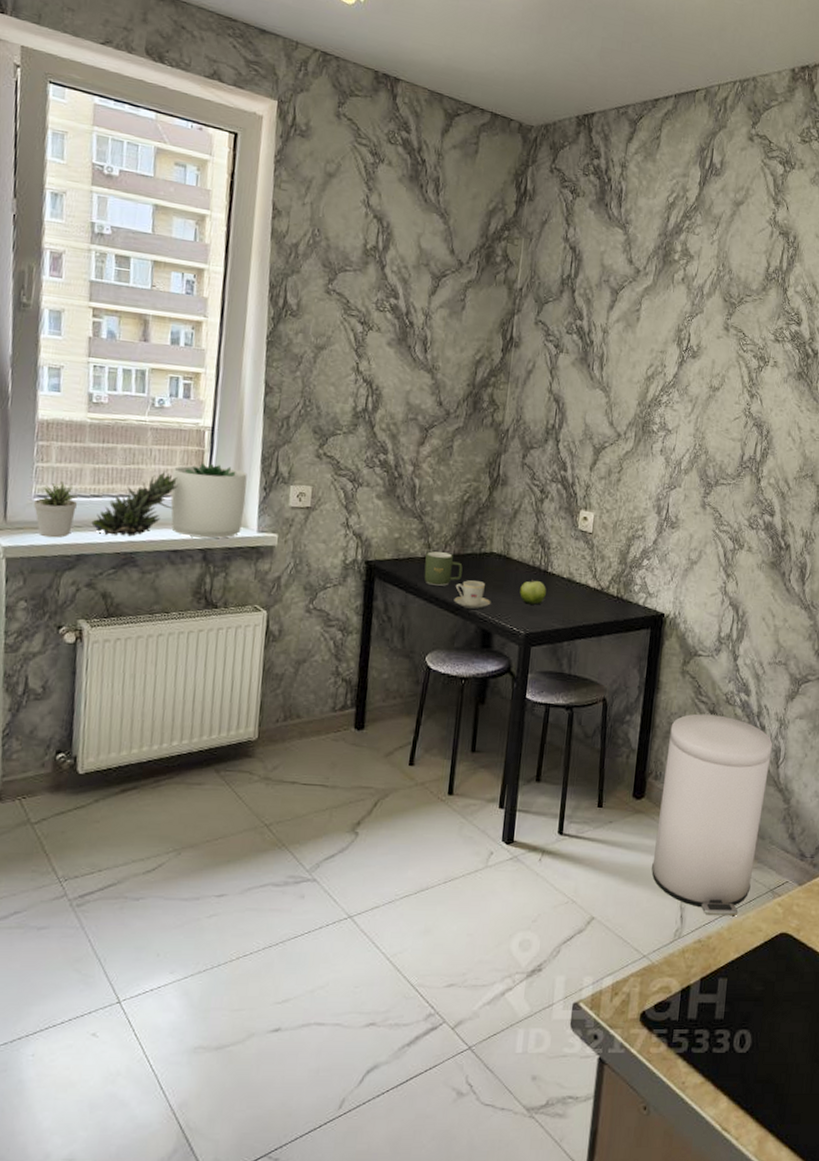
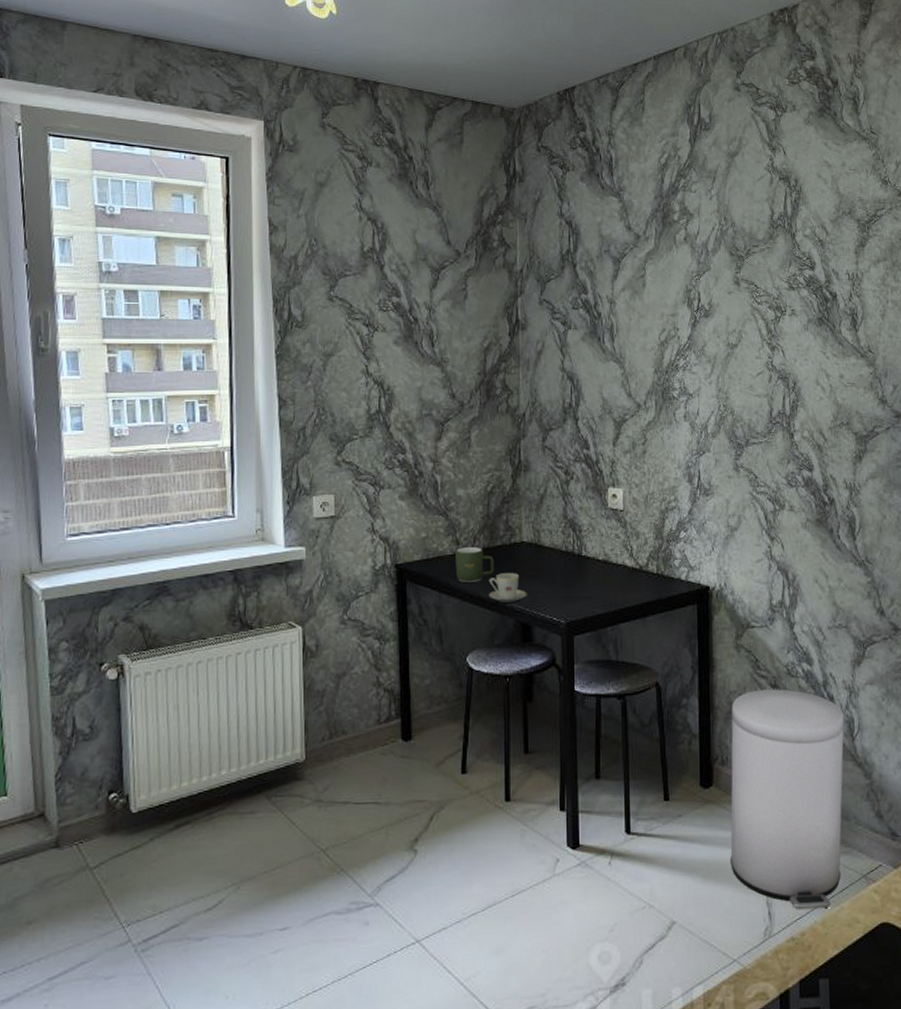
potted plant: present [33,481,78,539] -> none [66,518,108,576]
succulent plant: present [91,471,178,537] -> none [123,496,203,567]
planter: present [170,463,247,539] -> none [196,483,271,559]
fruit: present [520,579,546,605] -> none [555,565,583,592]

